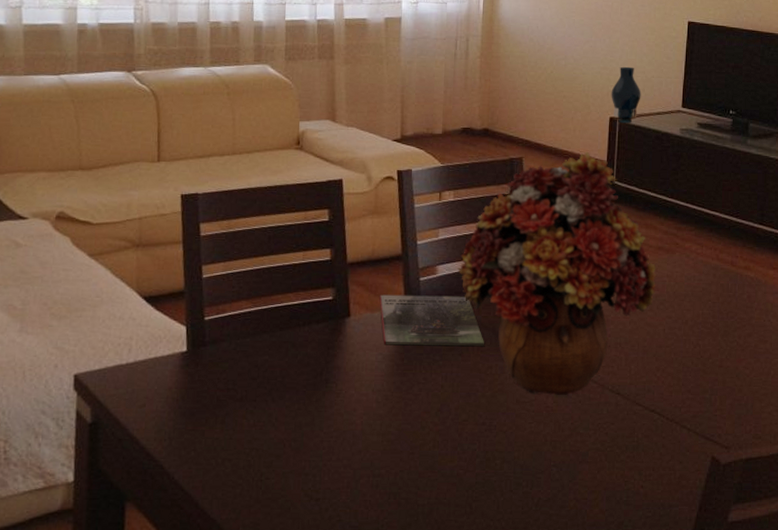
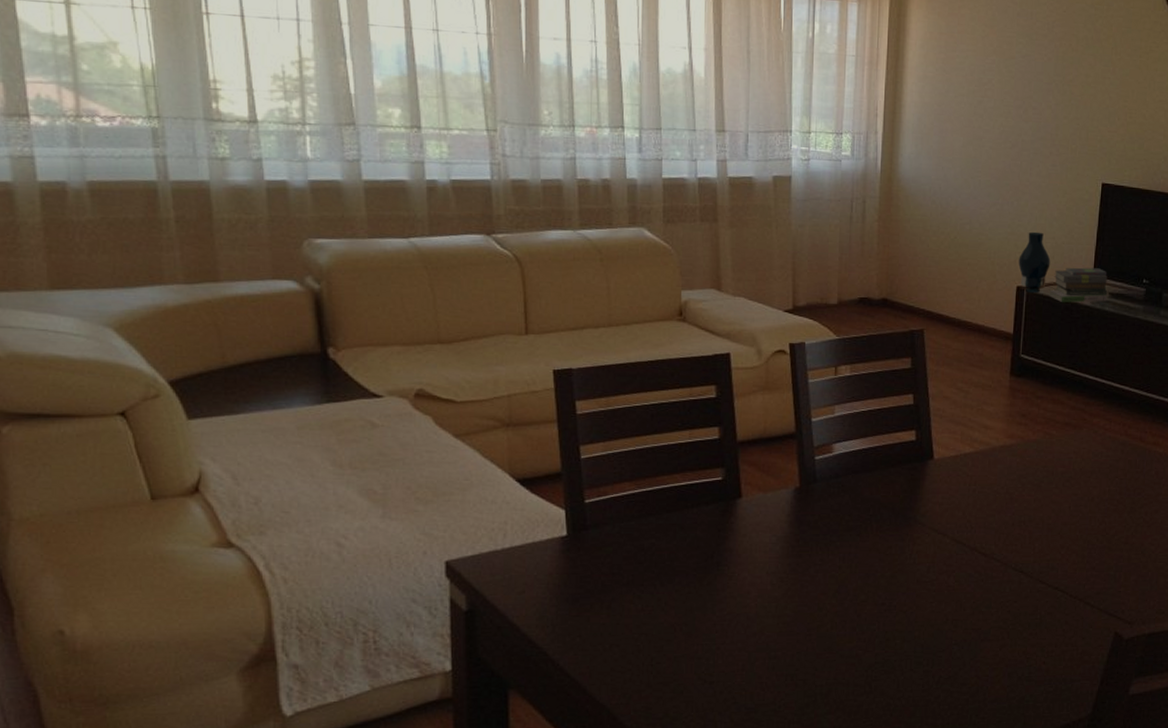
magazine: present [379,294,484,346] -> none [772,474,883,527]
flower arrangement: present [457,151,657,395] -> none [855,323,1063,574]
books: none [640,99,696,133] -> present [1049,267,1108,303]

